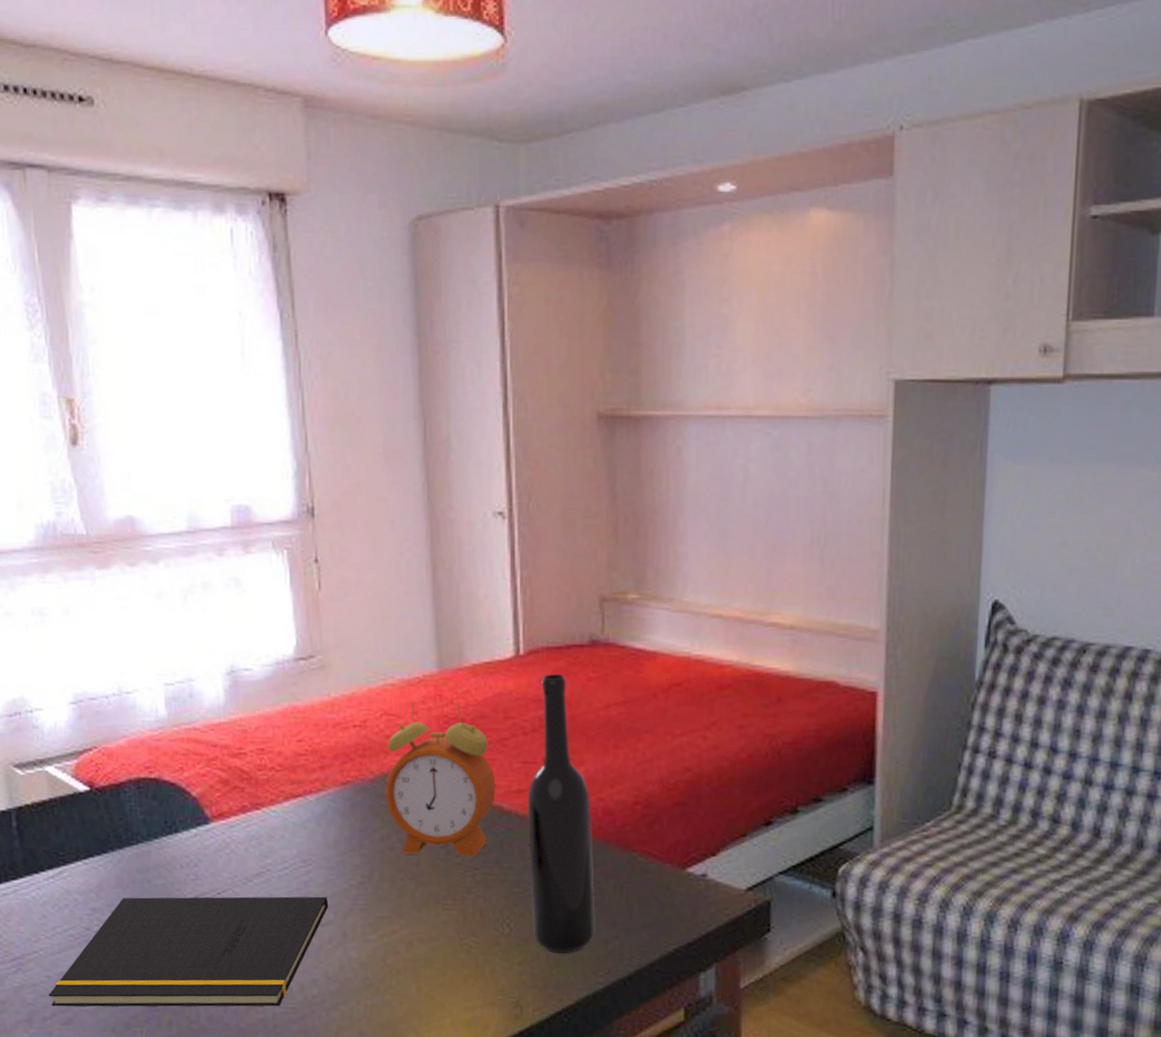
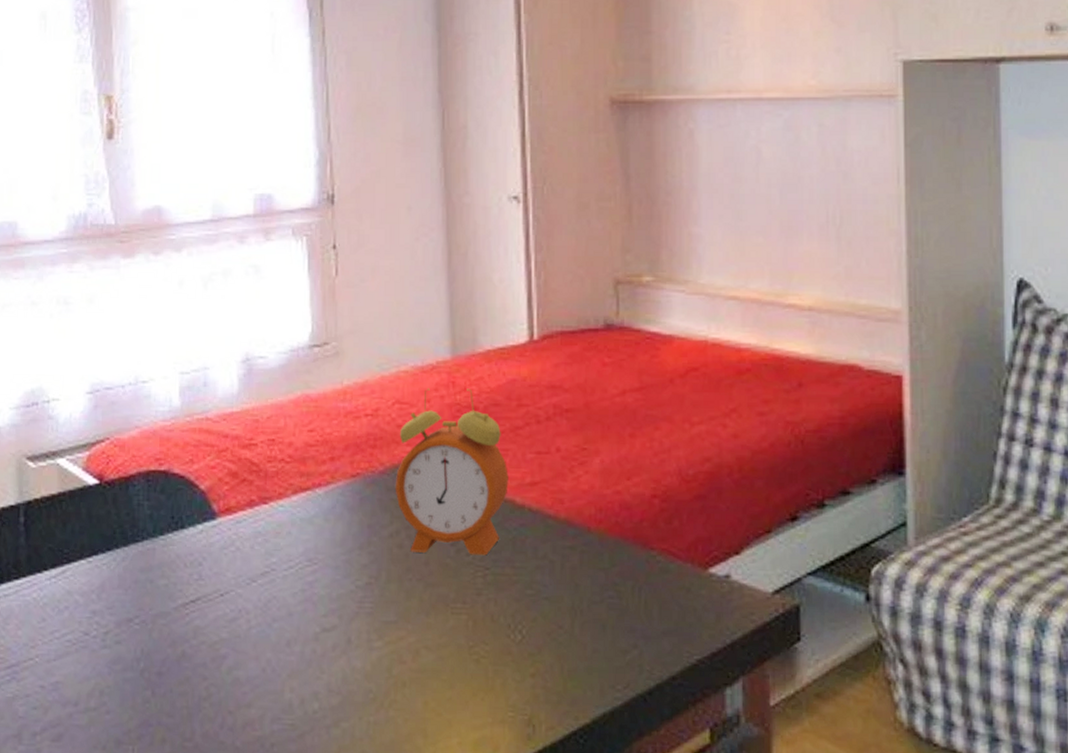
notepad: present [48,896,329,1007] -> none [40,598,334,723]
bottle: present [527,673,596,953] -> none [541,358,613,664]

